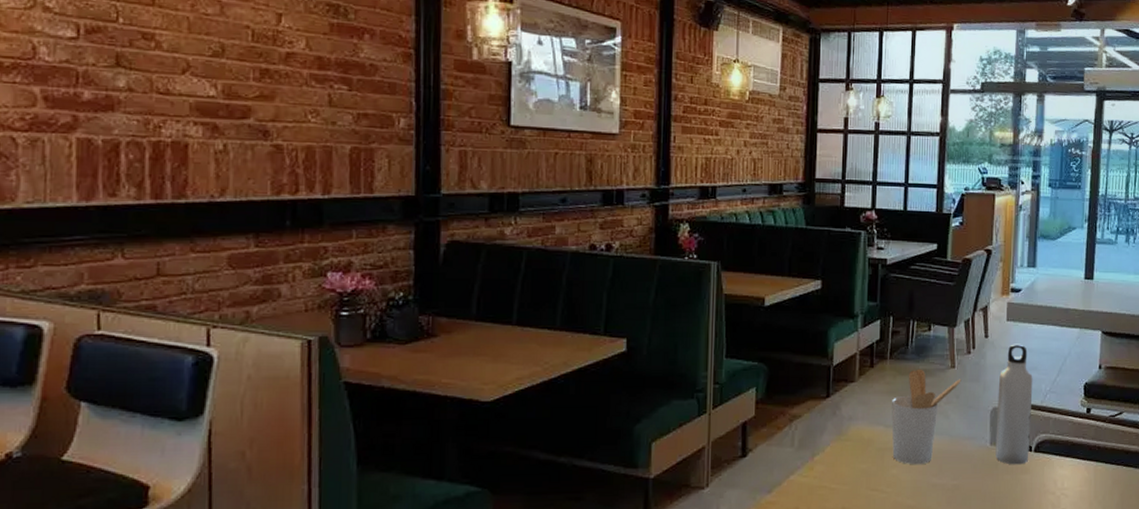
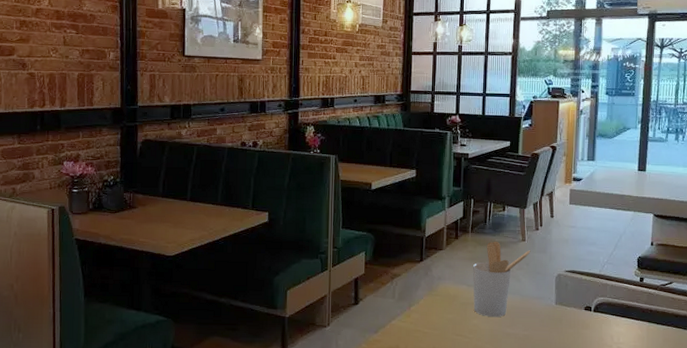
water bottle: present [995,344,1033,465] -> none [560,223,592,322]

